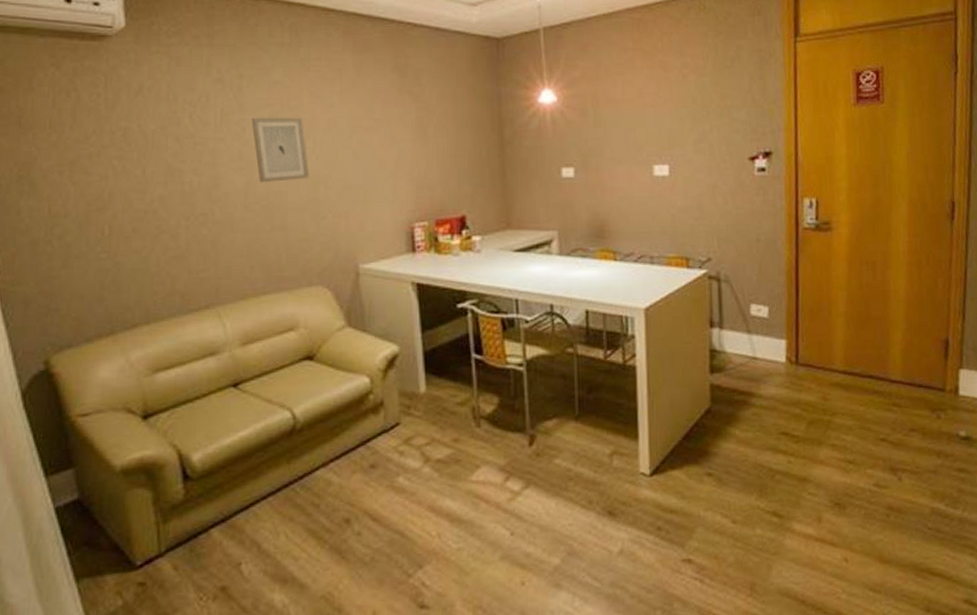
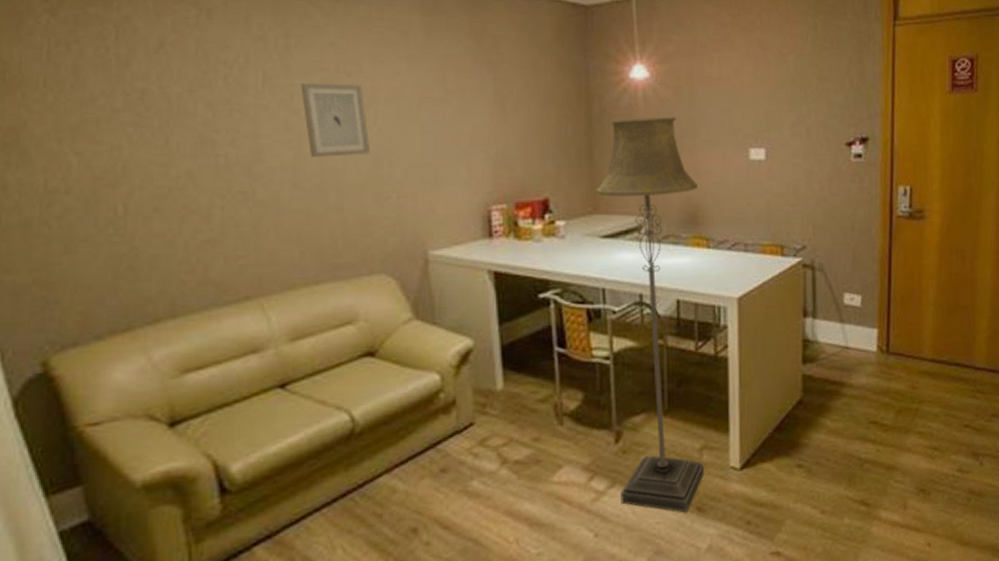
floor lamp: none [508,138,616,516] -> present [595,117,705,513]

